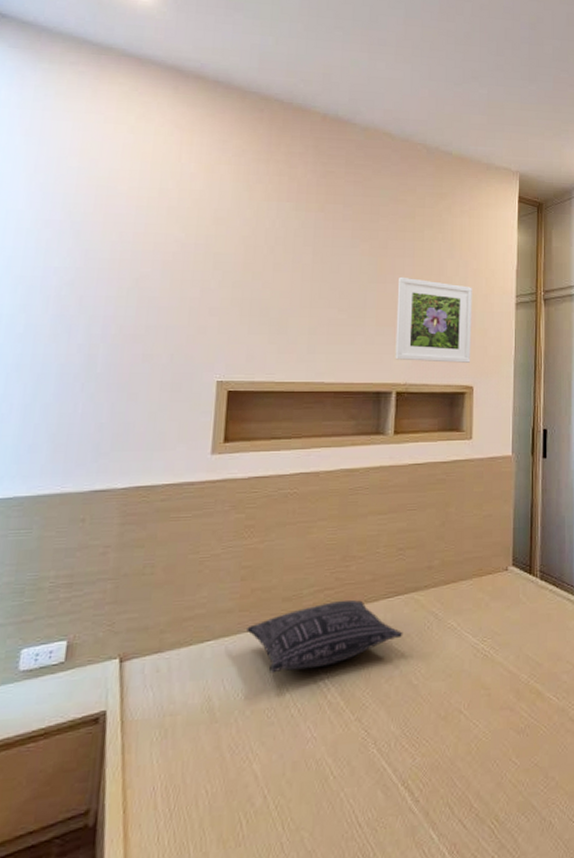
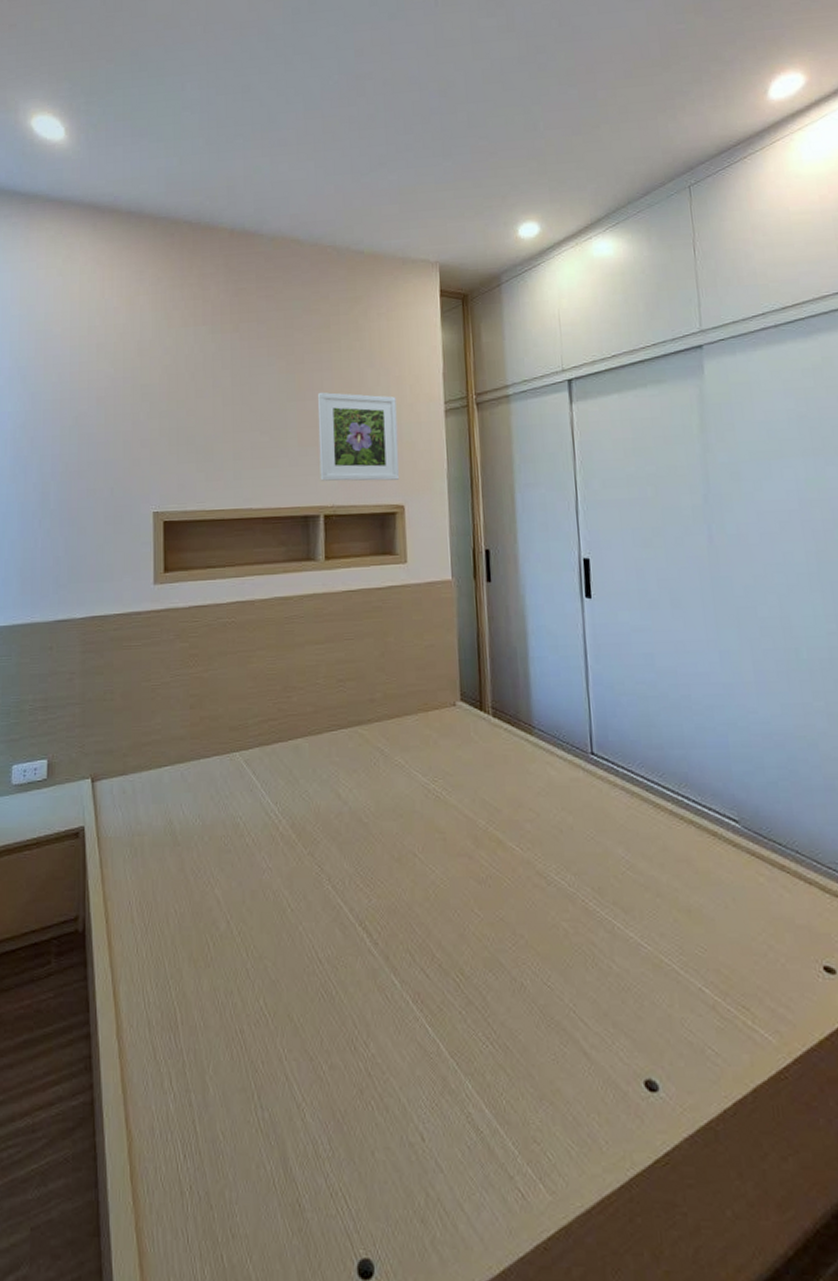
pillow: present [247,599,403,674] -> none [199,731,350,802]

